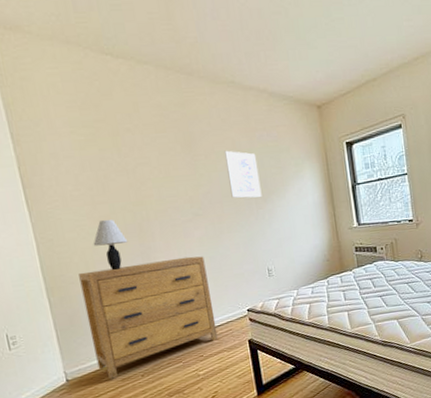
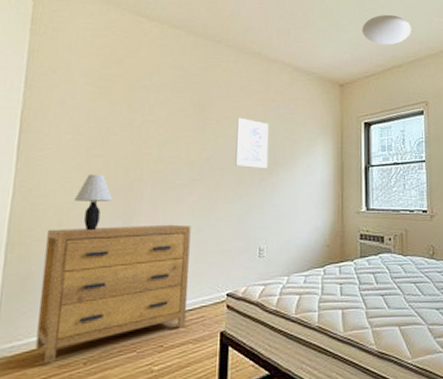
ceiling light: none [331,23,382,58] -> present [362,14,411,45]

